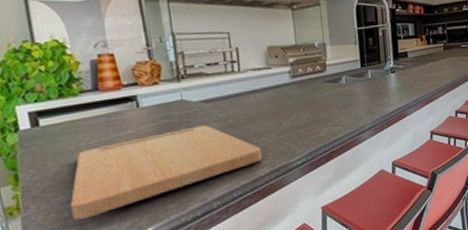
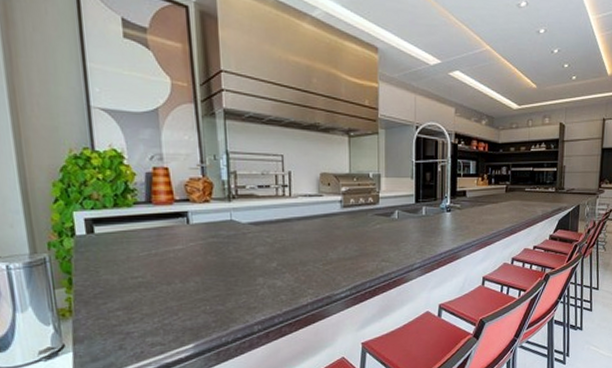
cutting board: present [70,124,262,220] -> none [118,247,306,328]

